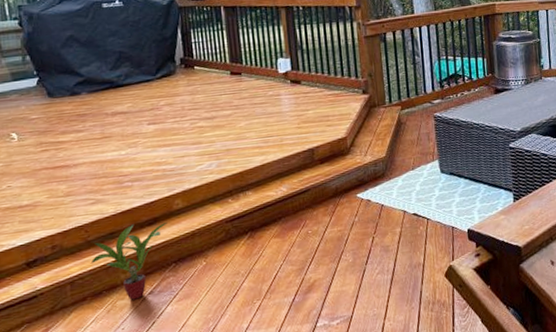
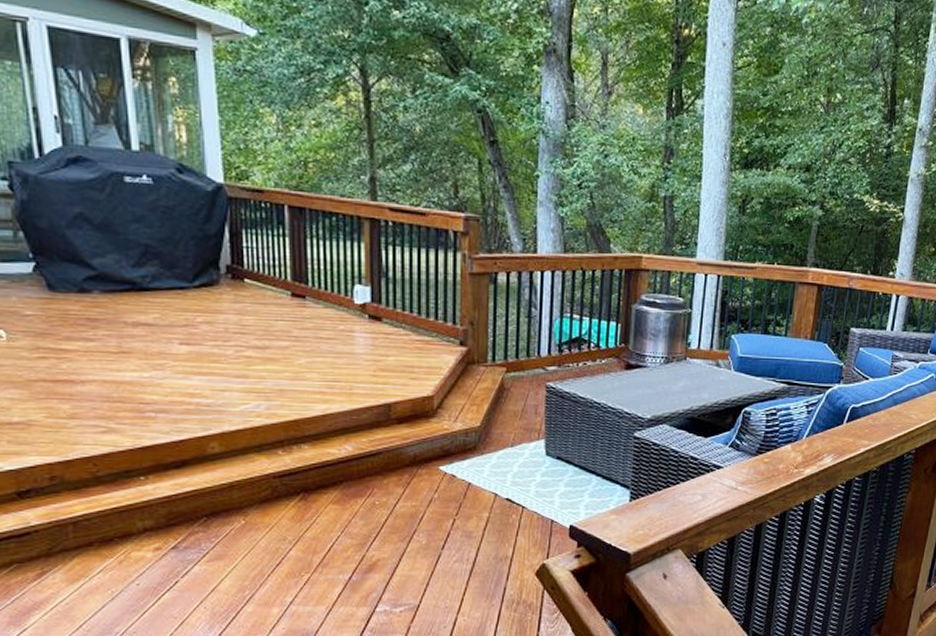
potted plant: present [90,222,168,300] -> none [99,463,199,553]

